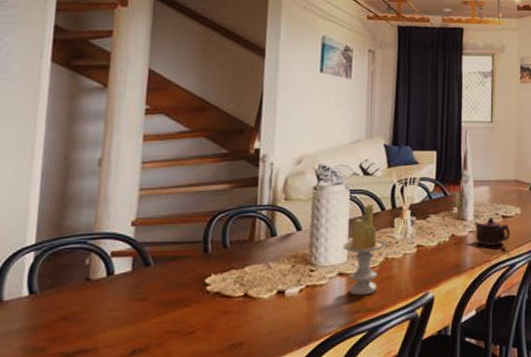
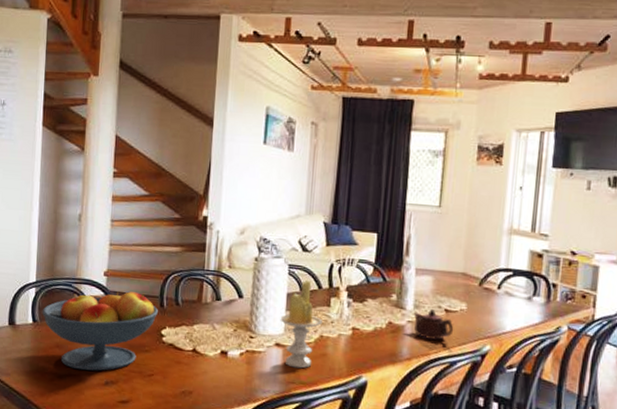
fruit bowl: none [43,240,201,343] -> present [42,291,158,371]

